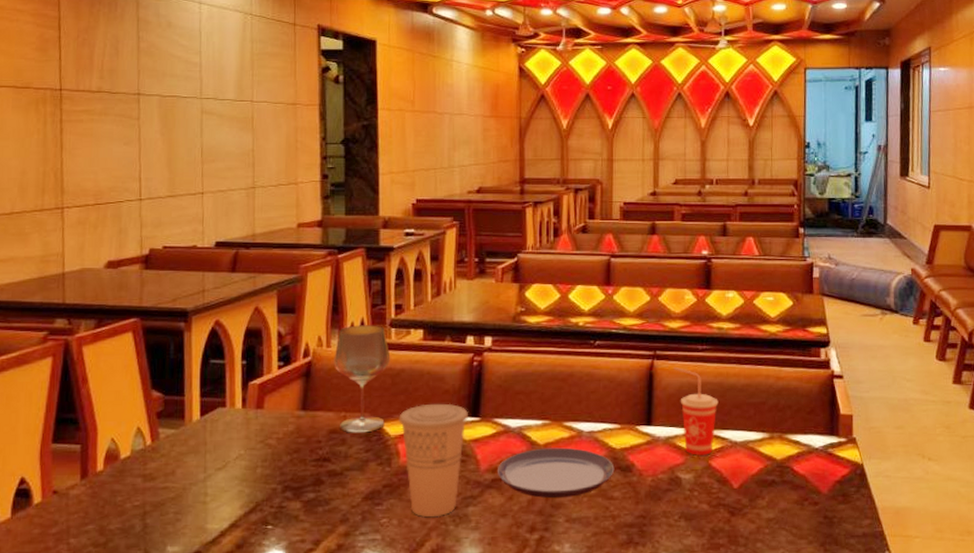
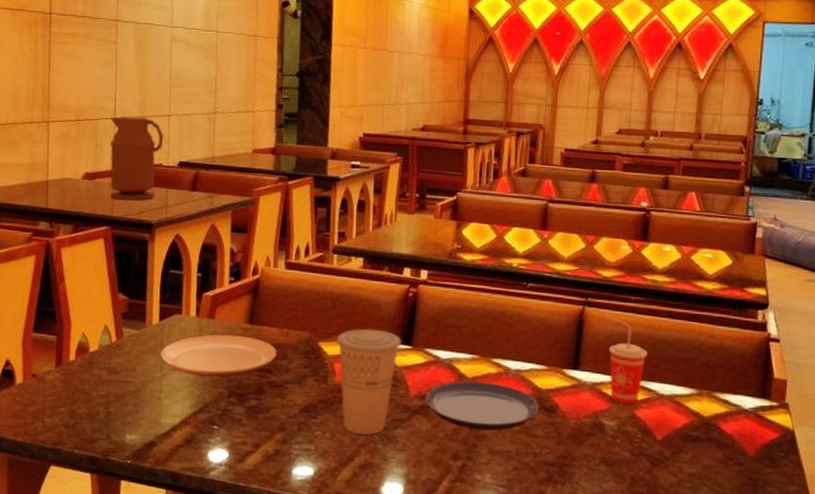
water jug: none [135,196,197,289] -> present [109,116,164,201]
plate: none [203,424,335,473] -> present [160,334,277,377]
wine glass: present [334,325,391,433] -> none [279,249,332,350]

